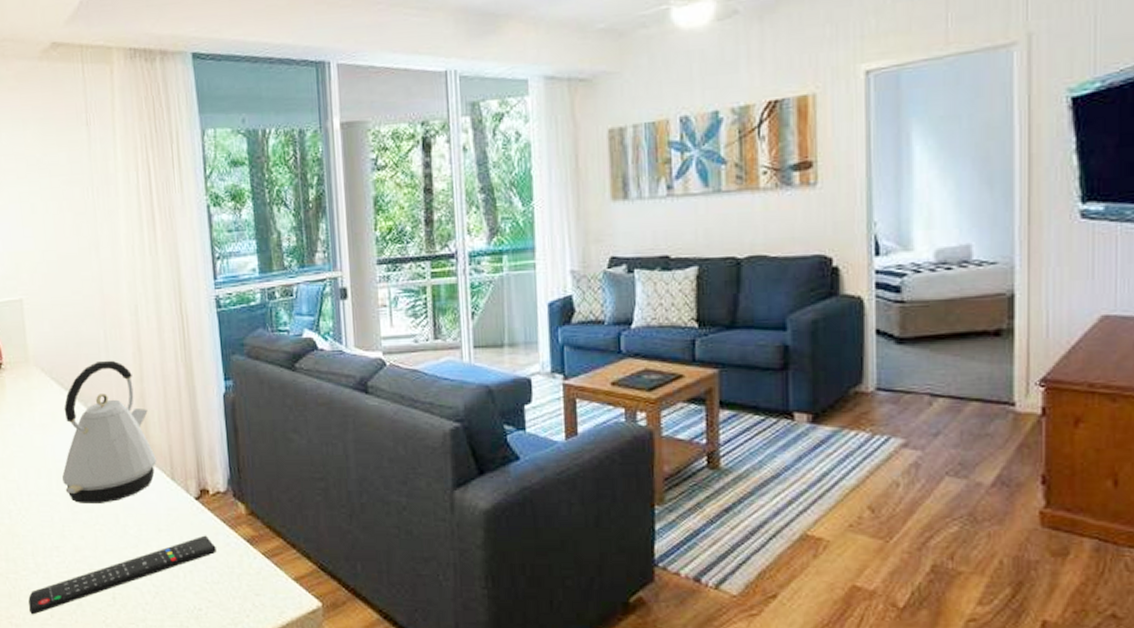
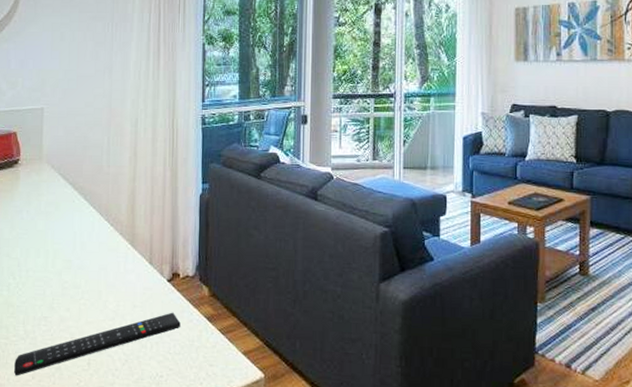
kettle: present [62,360,157,503] -> none [58,162,139,281]

